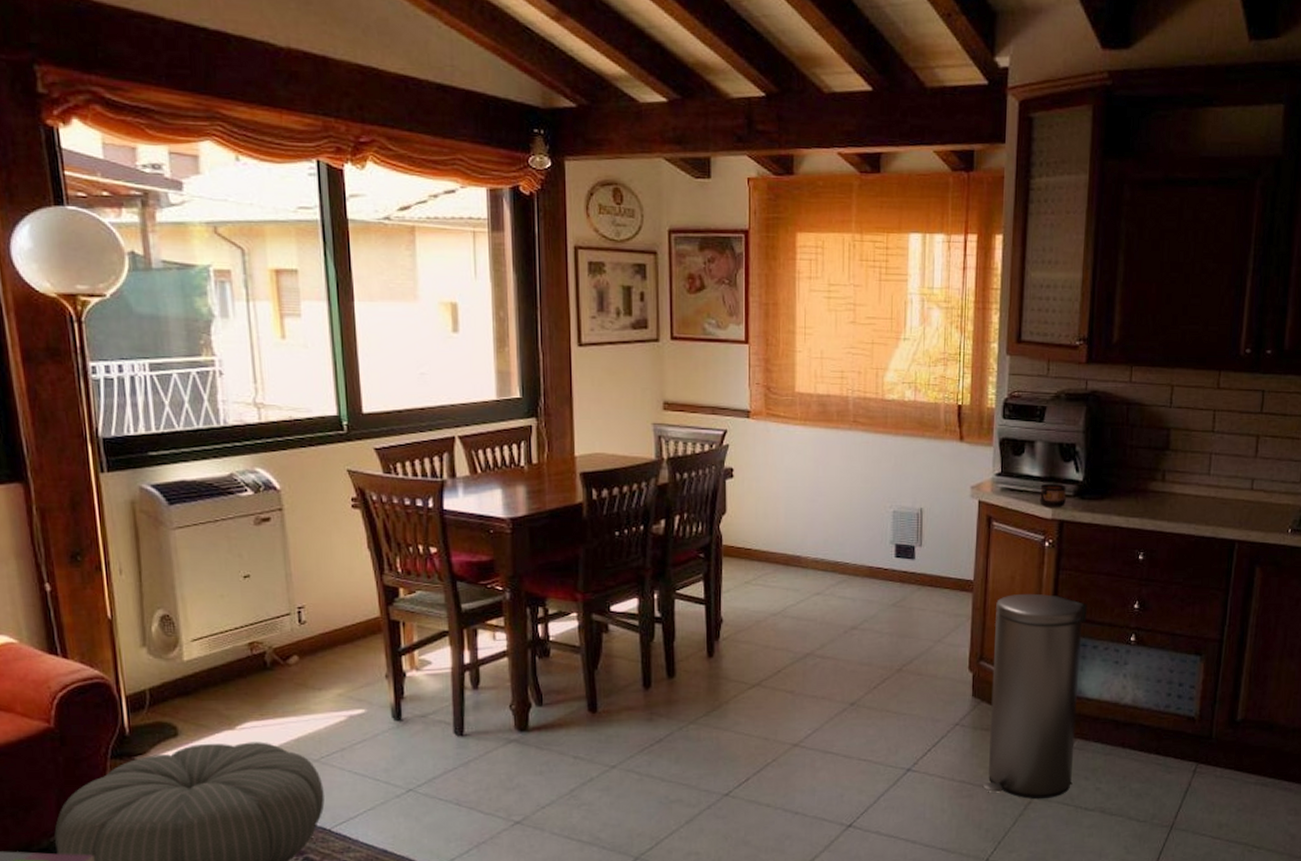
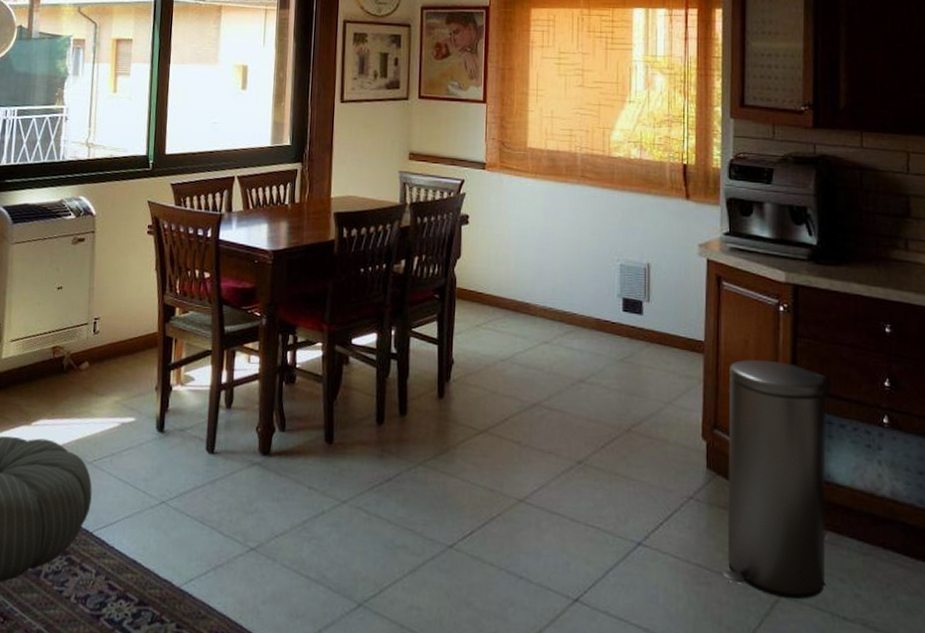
cup: present [1040,483,1066,508] -> none [771,245,799,272]

